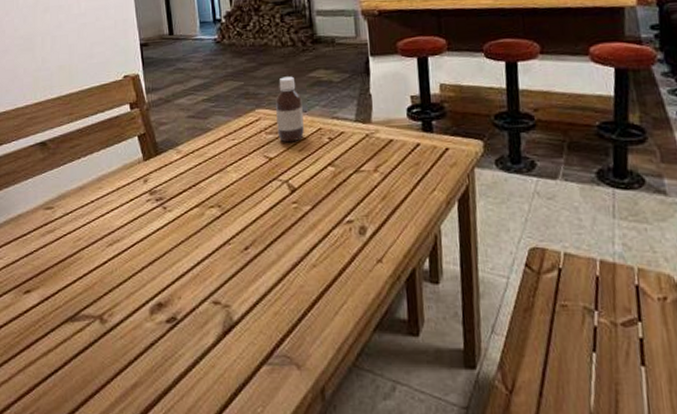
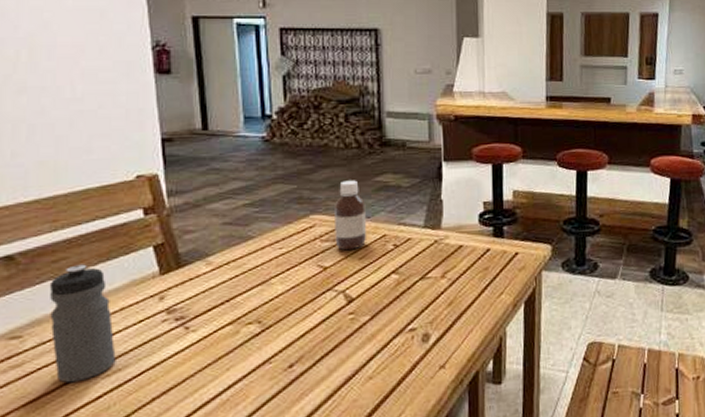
water bottle: none [69,150,116,249] -> present [49,264,116,383]

